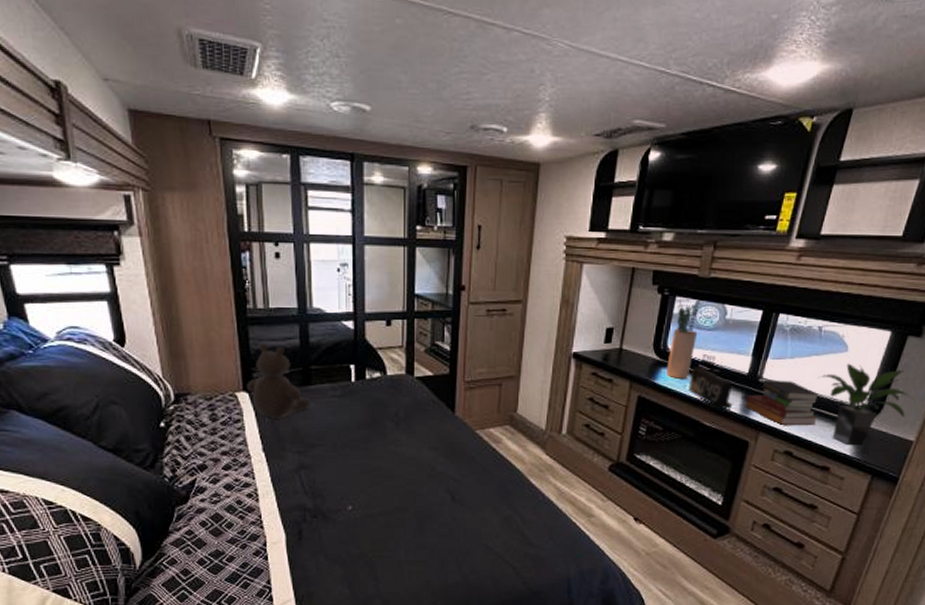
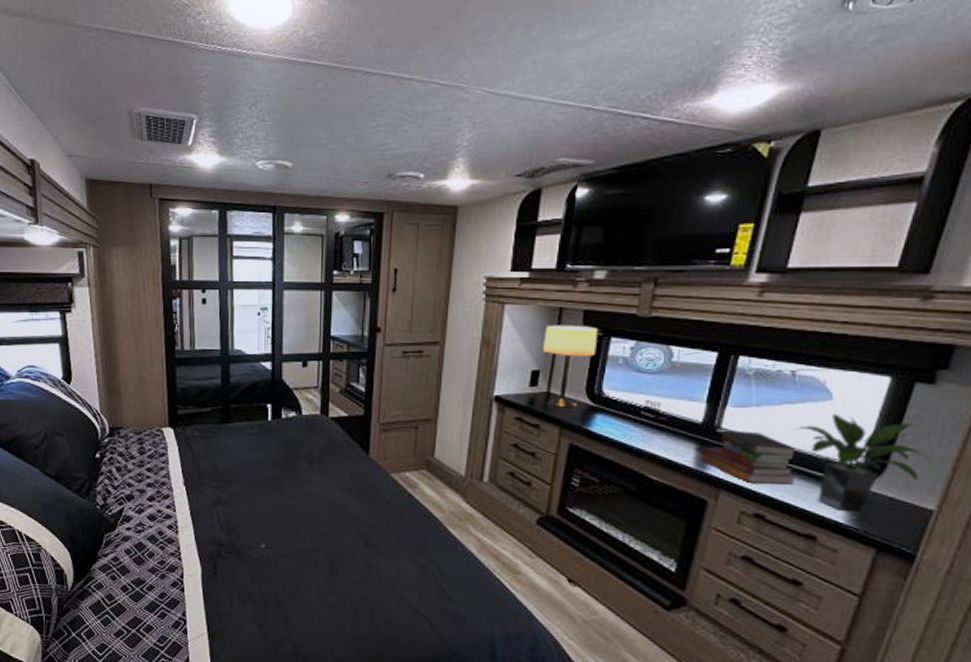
teddy bear: present [247,344,310,418] -> none [172,383,229,453]
table lamp: none [616,284,666,363] -> present [542,324,599,409]
vase: present [667,299,701,379] -> none [602,340,641,427]
alarm clock: present [688,367,733,410] -> none [629,413,685,463]

